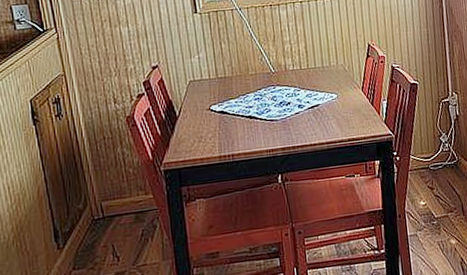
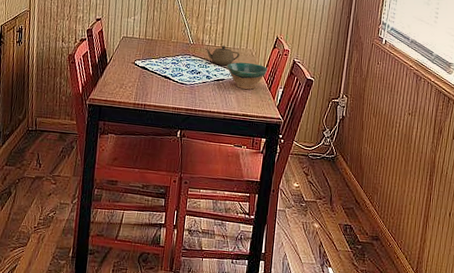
teapot: none [290,66,332,89] -> present [205,45,241,65]
bowl: none [319,79,366,111] -> present [226,62,268,90]

